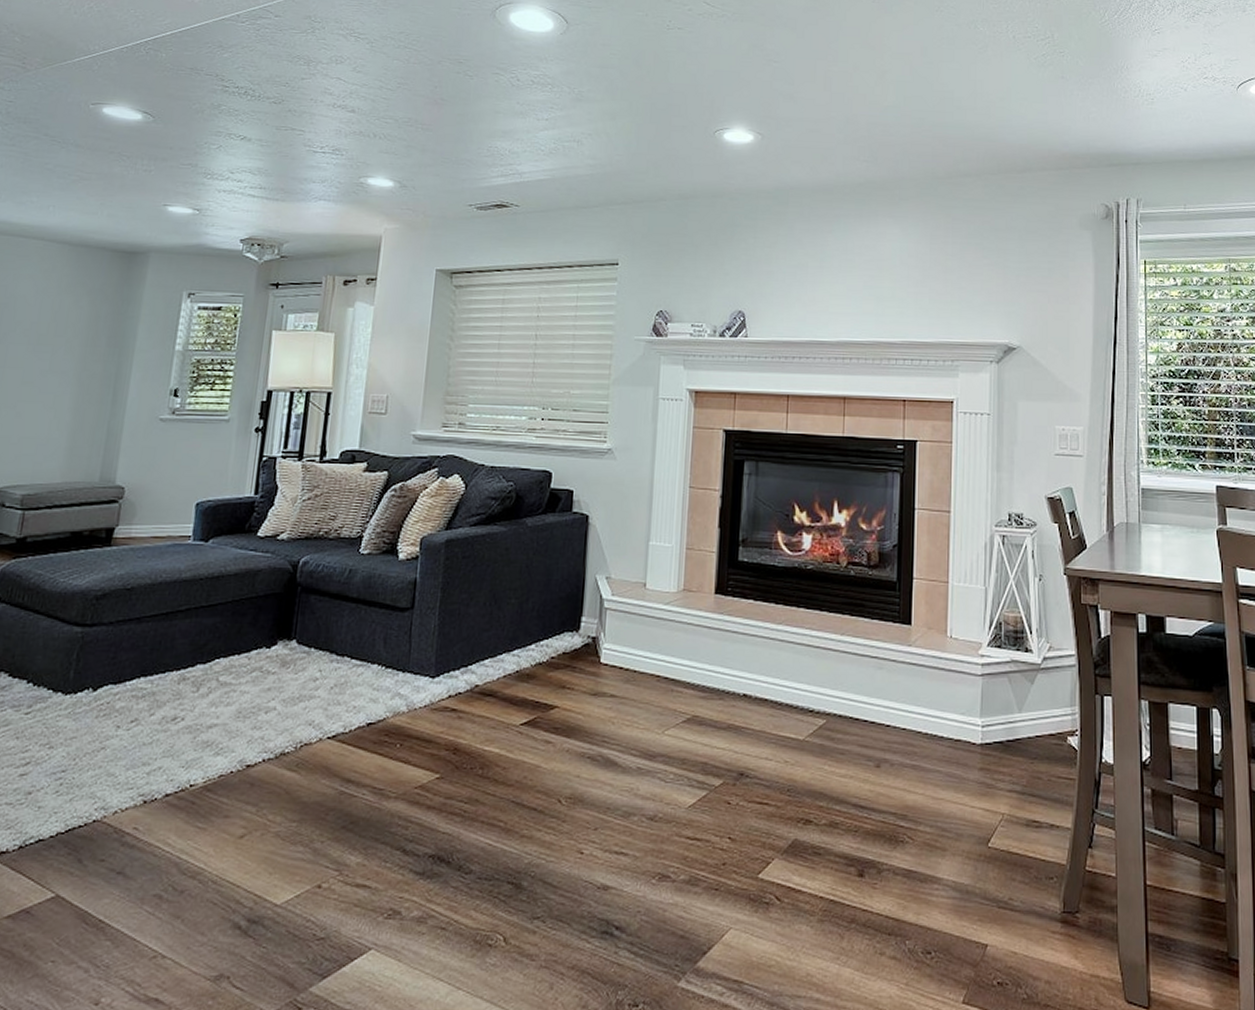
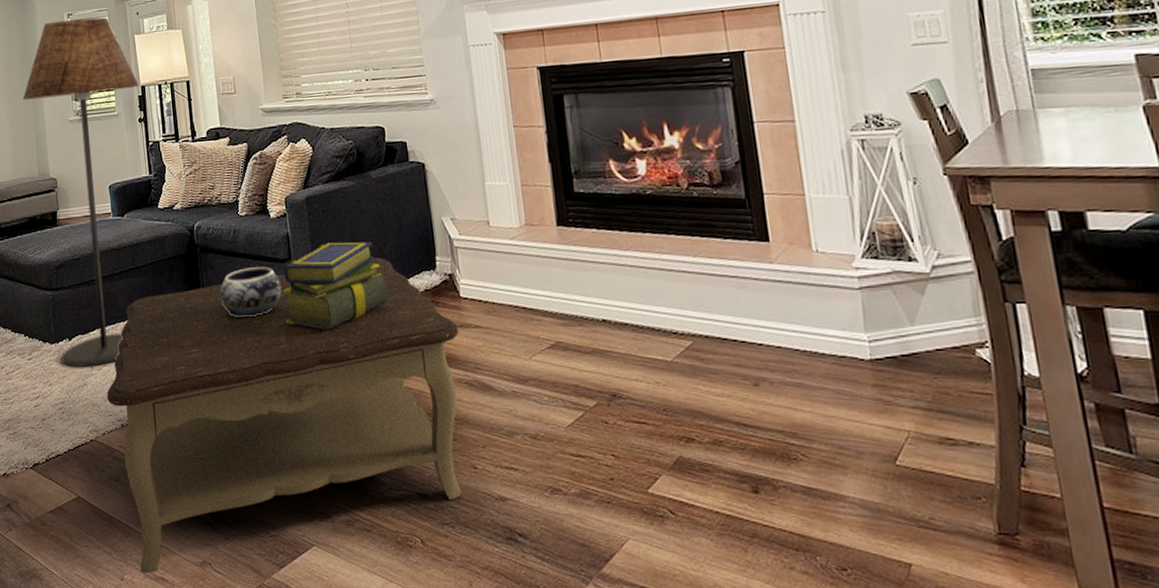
floor lamp: none [75,298,265,726] -> present [22,17,139,367]
coffee table: none [125,614,592,994] -> present [107,258,462,574]
decorative bowl: none [314,615,396,674] -> present [220,267,282,318]
stack of books: none [392,593,521,692] -> present [283,241,388,330]

